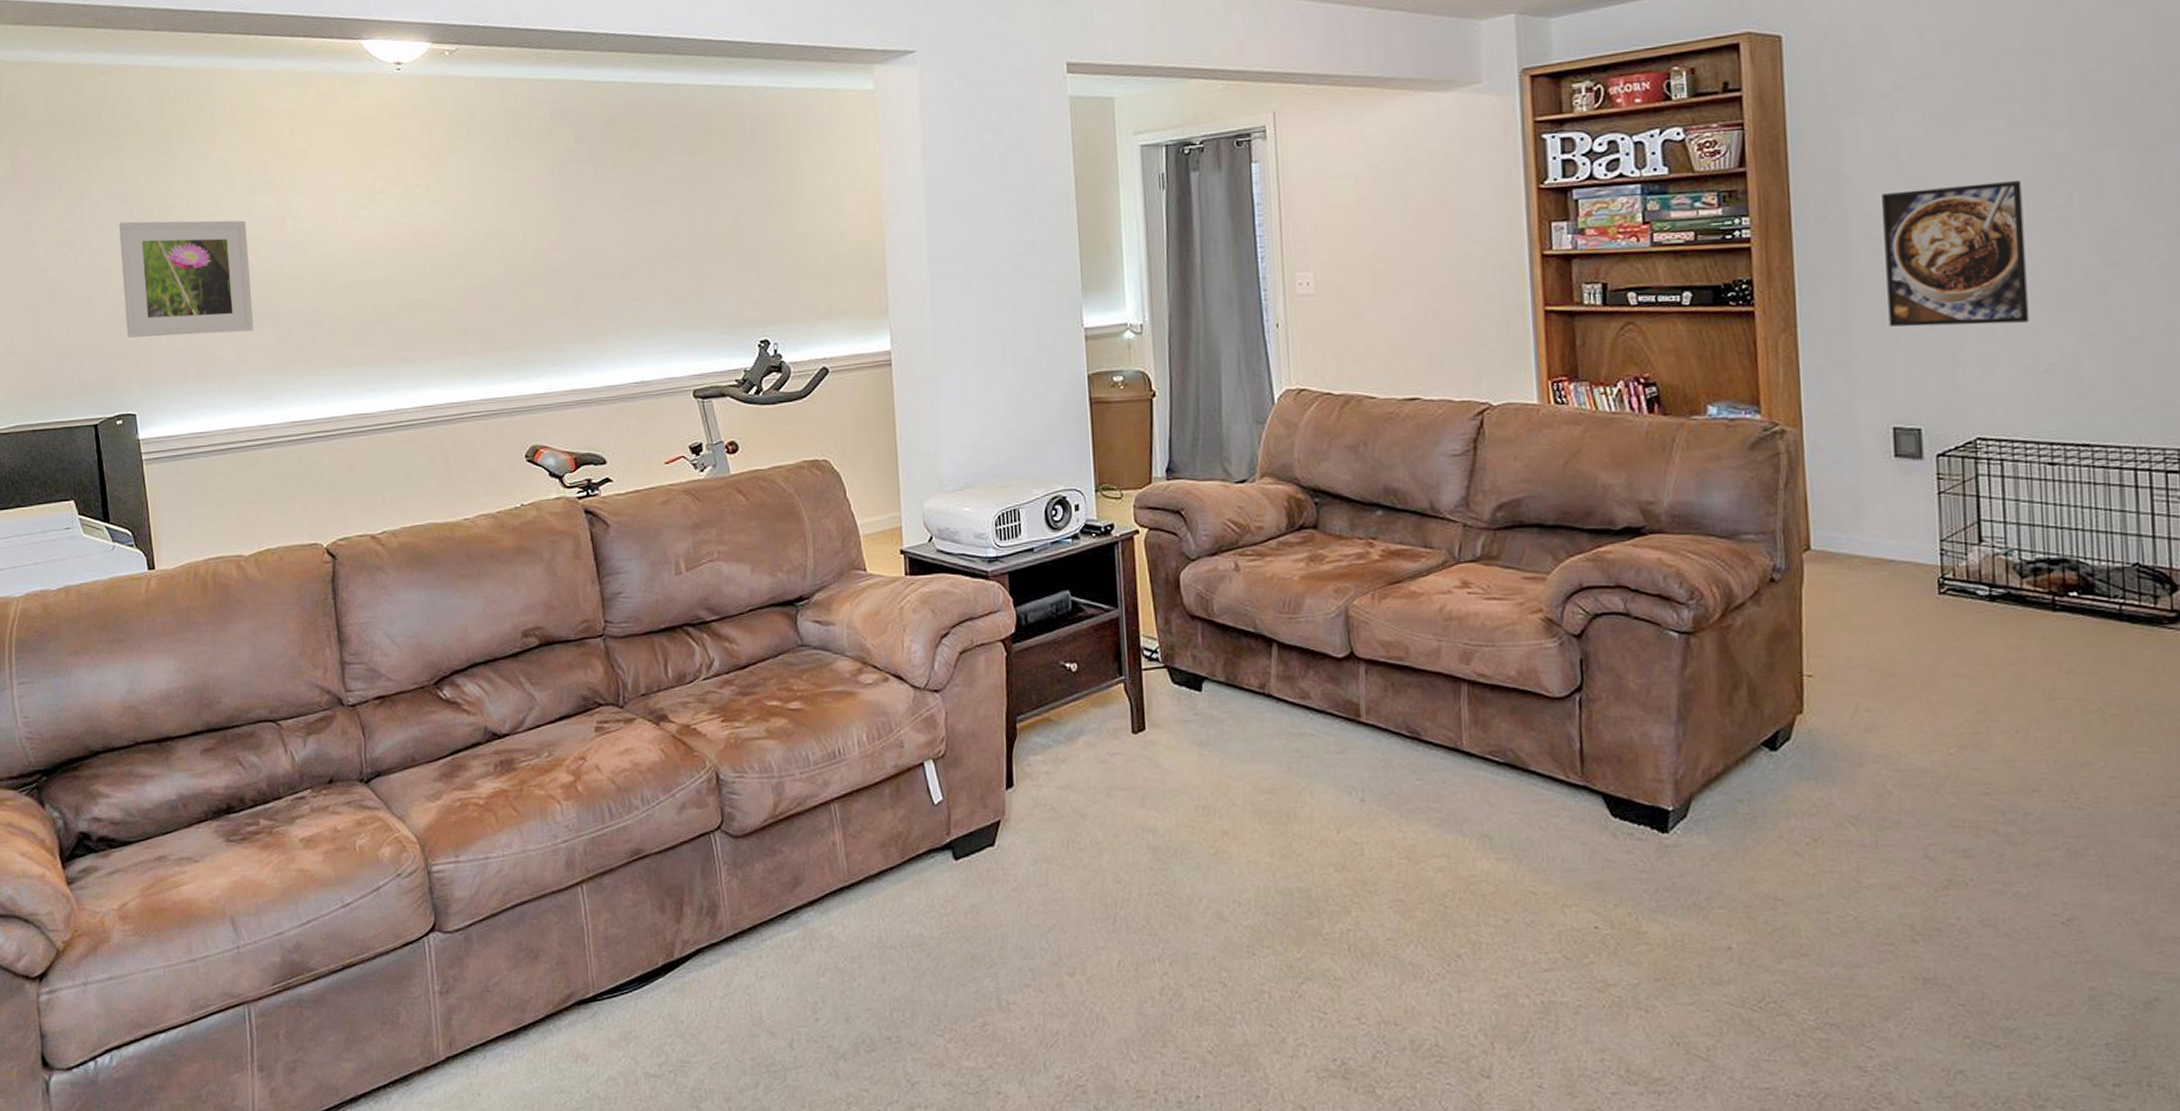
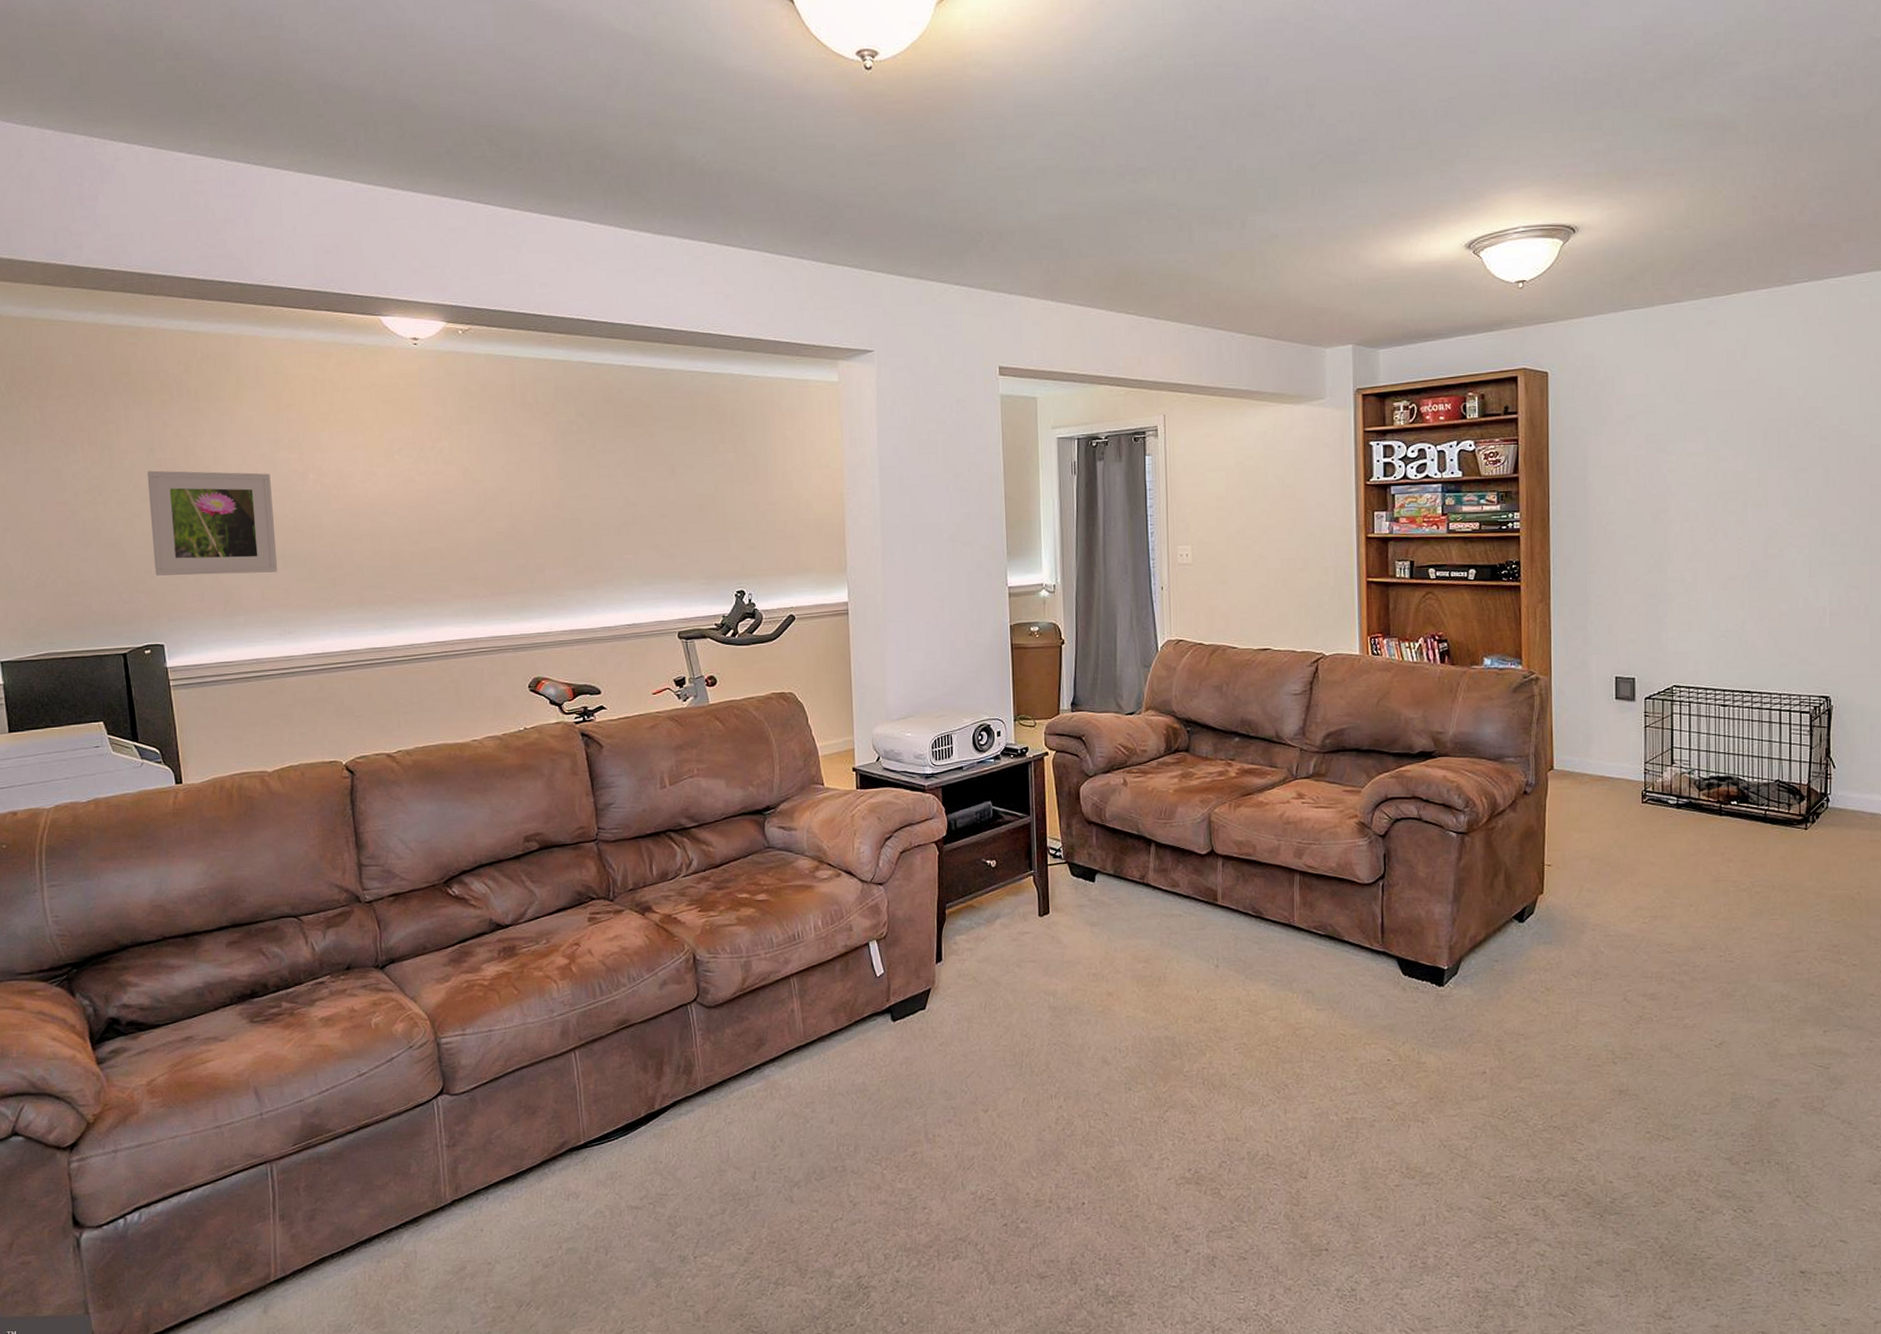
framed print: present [1882,181,2029,327] -> none [1615,491,1713,600]

